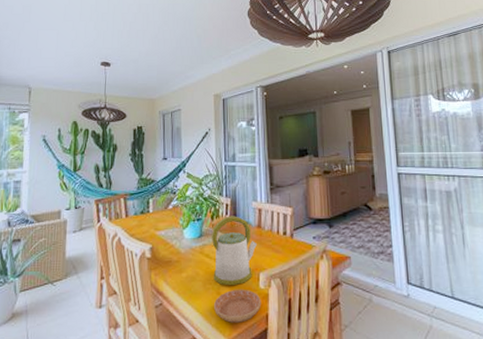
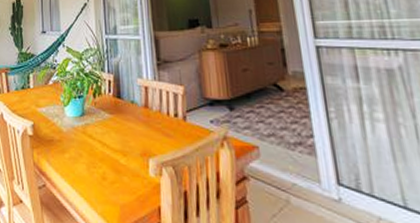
kettle: present [211,216,257,286] -> none [93,93,144,172]
saucer: present [214,289,261,323] -> none [100,175,152,214]

